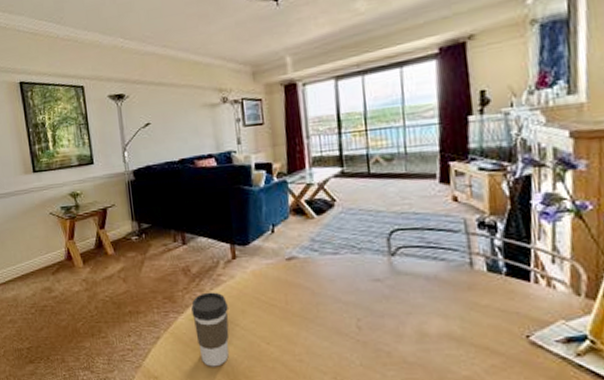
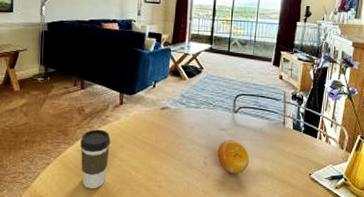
fruit: none [373,292,425,341] -> present [217,139,250,174]

